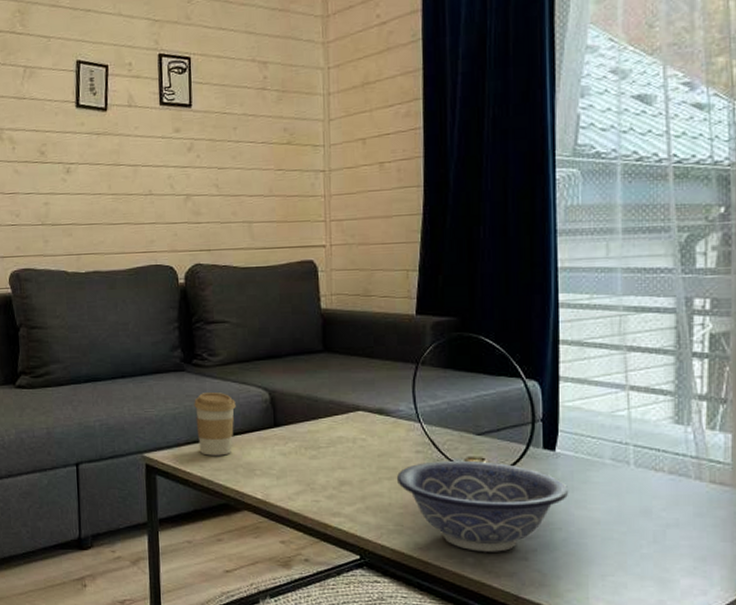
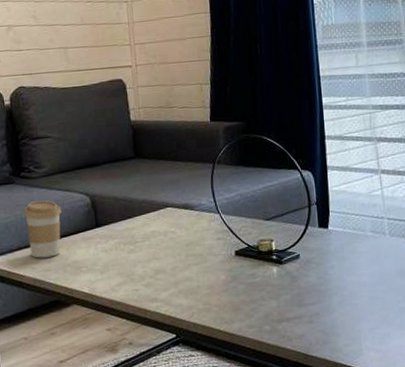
decorative bowl: present [396,461,569,552] -> none [202,242,341,320]

